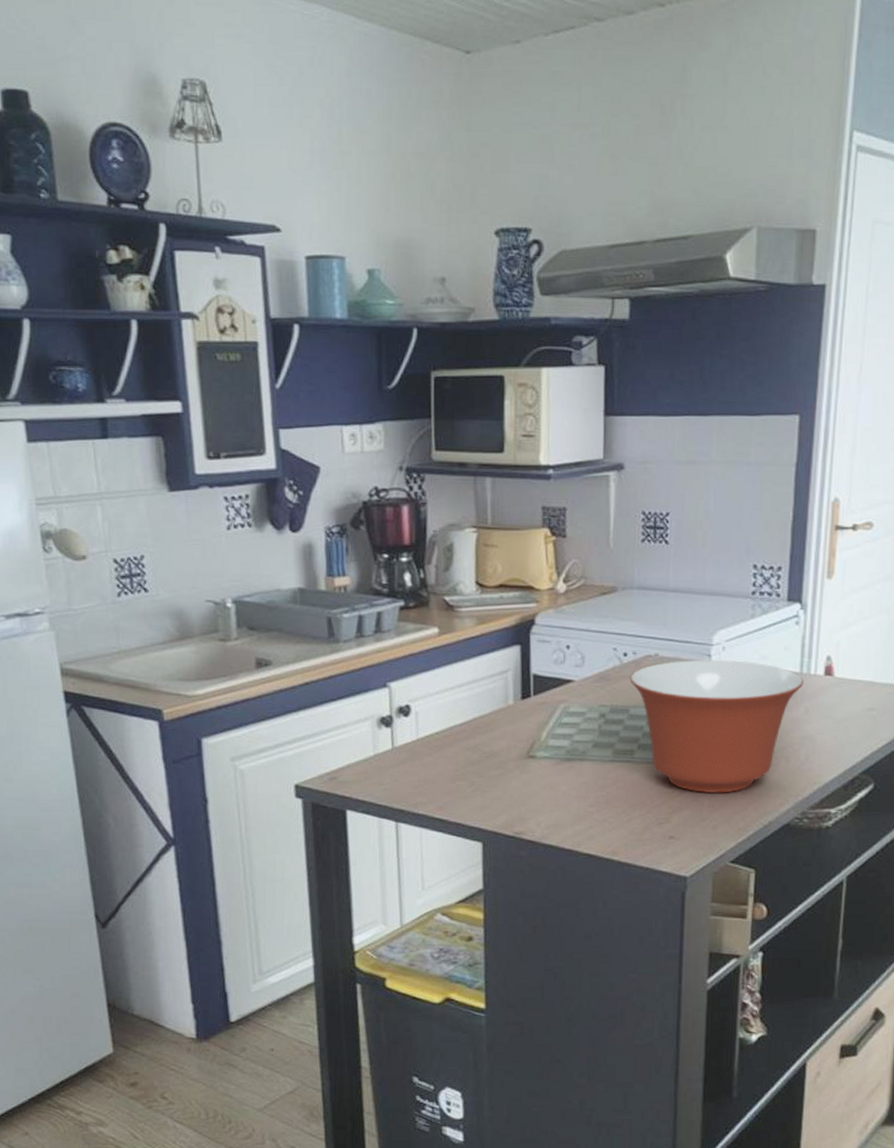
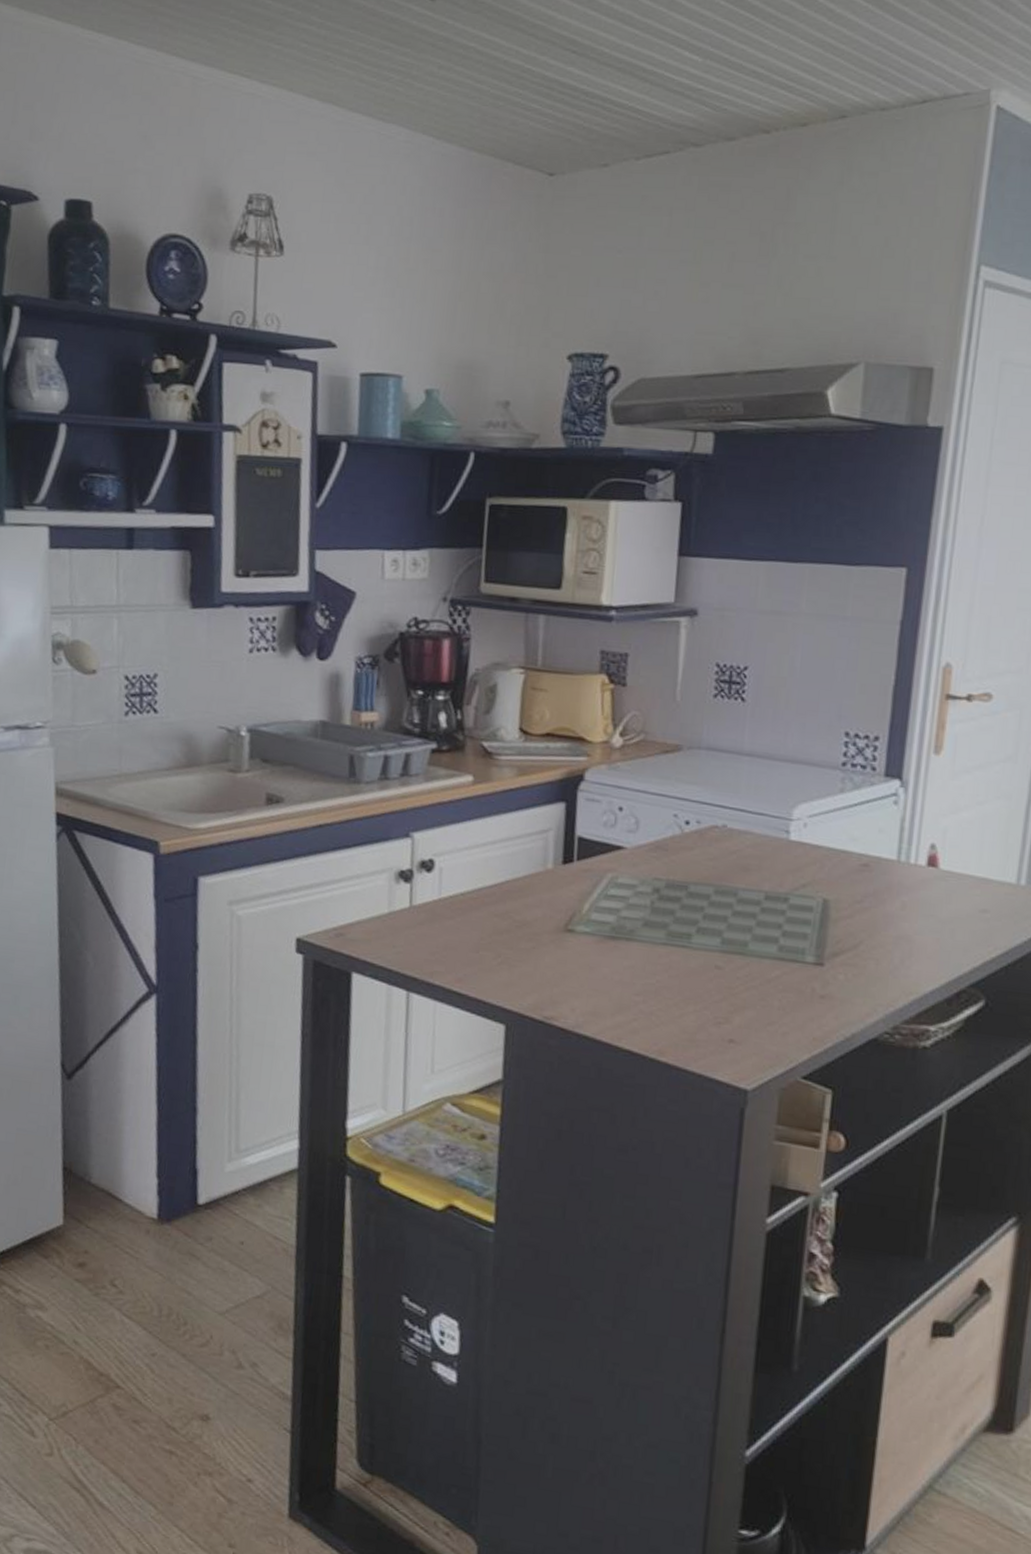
mixing bowl: present [629,659,804,793] -> none [691,835,902,995]

